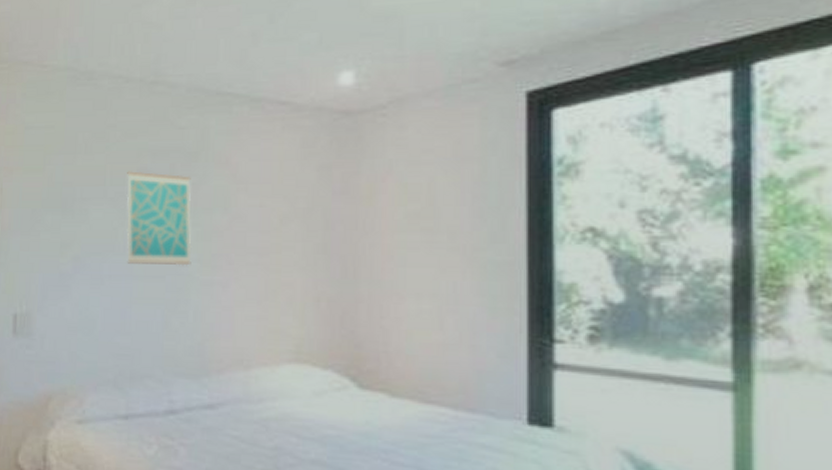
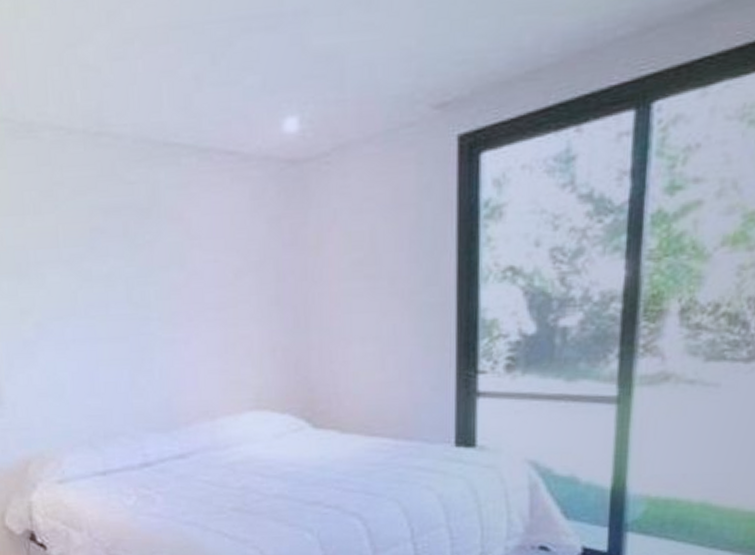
wall art: present [126,171,192,266] -> none [80,231,153,327]

